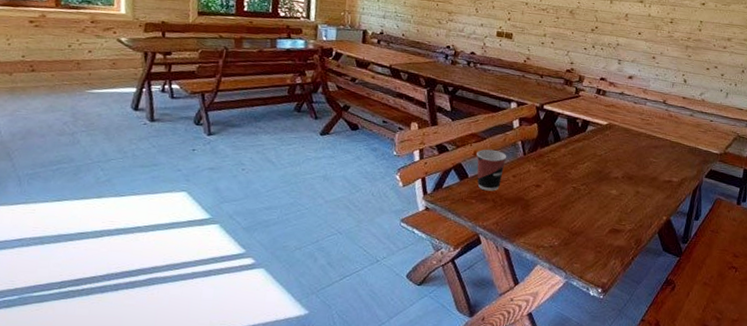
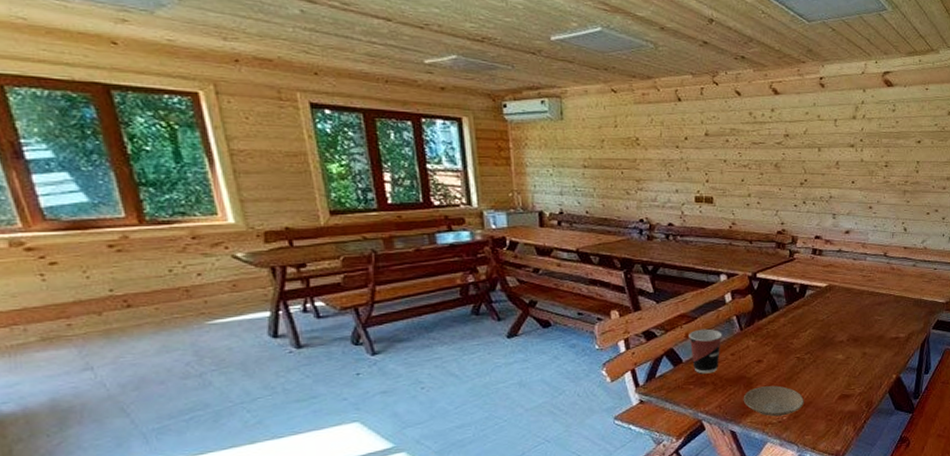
plate: none [519,210,576,242] -> present [743,385,804,417]

